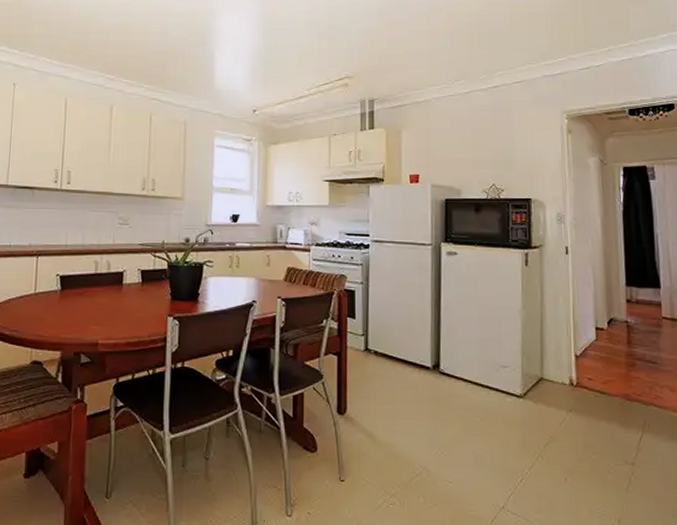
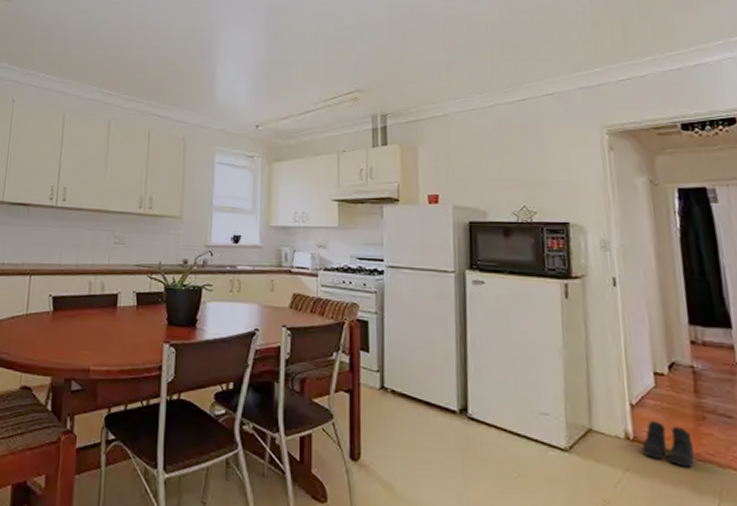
boots: none [583,369,625,406] -> present [641,421,695,468]

